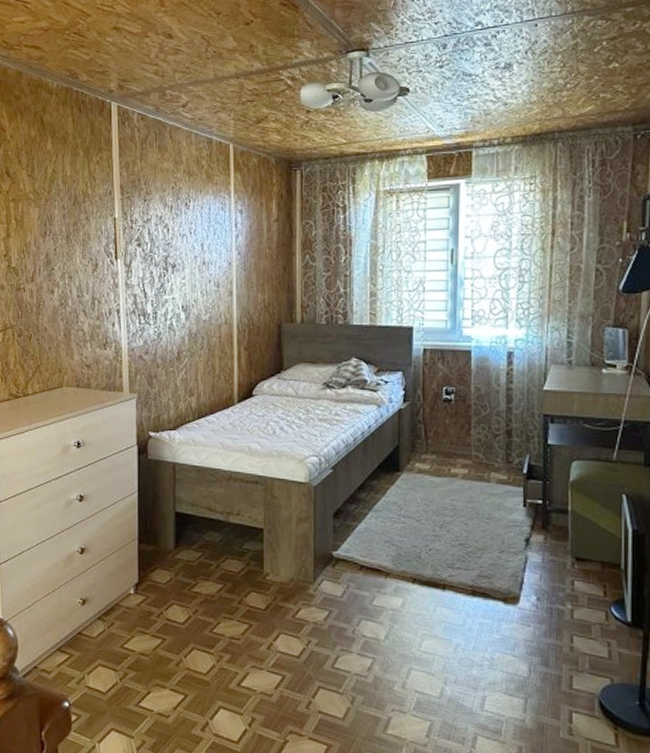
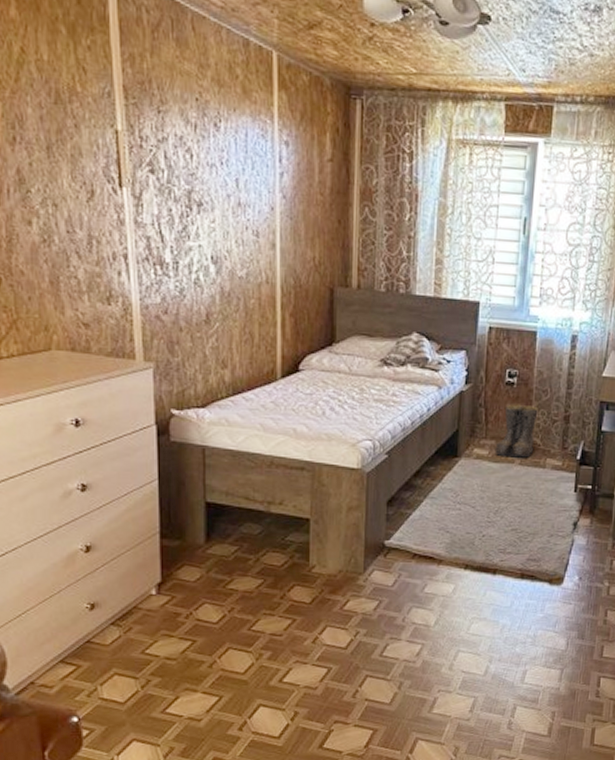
boots: none [436,419,478,472] -> present [495,404,538,458]

